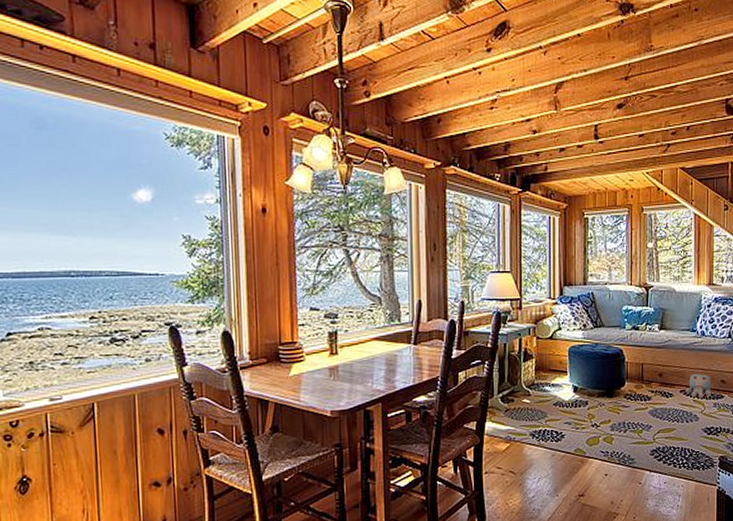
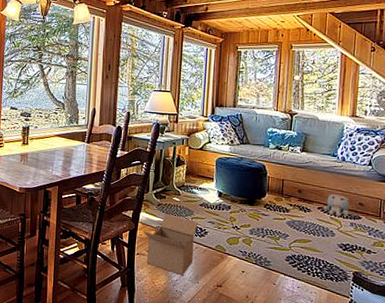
box: none [491,420,553,491] -> present [143,214,198,276]

